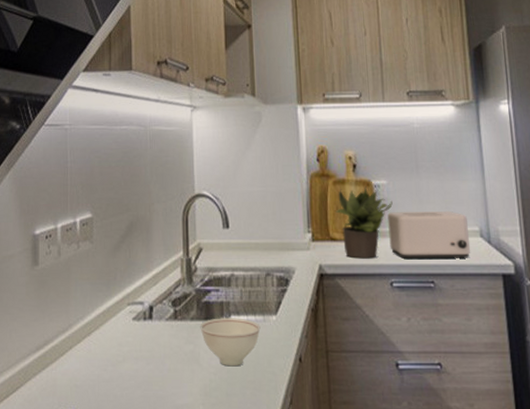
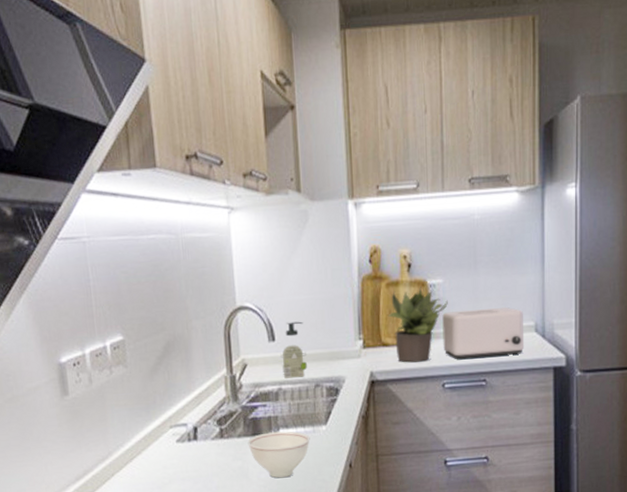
soap dispenser: none [234,211,259,266] -> present [280,321,307,380]

